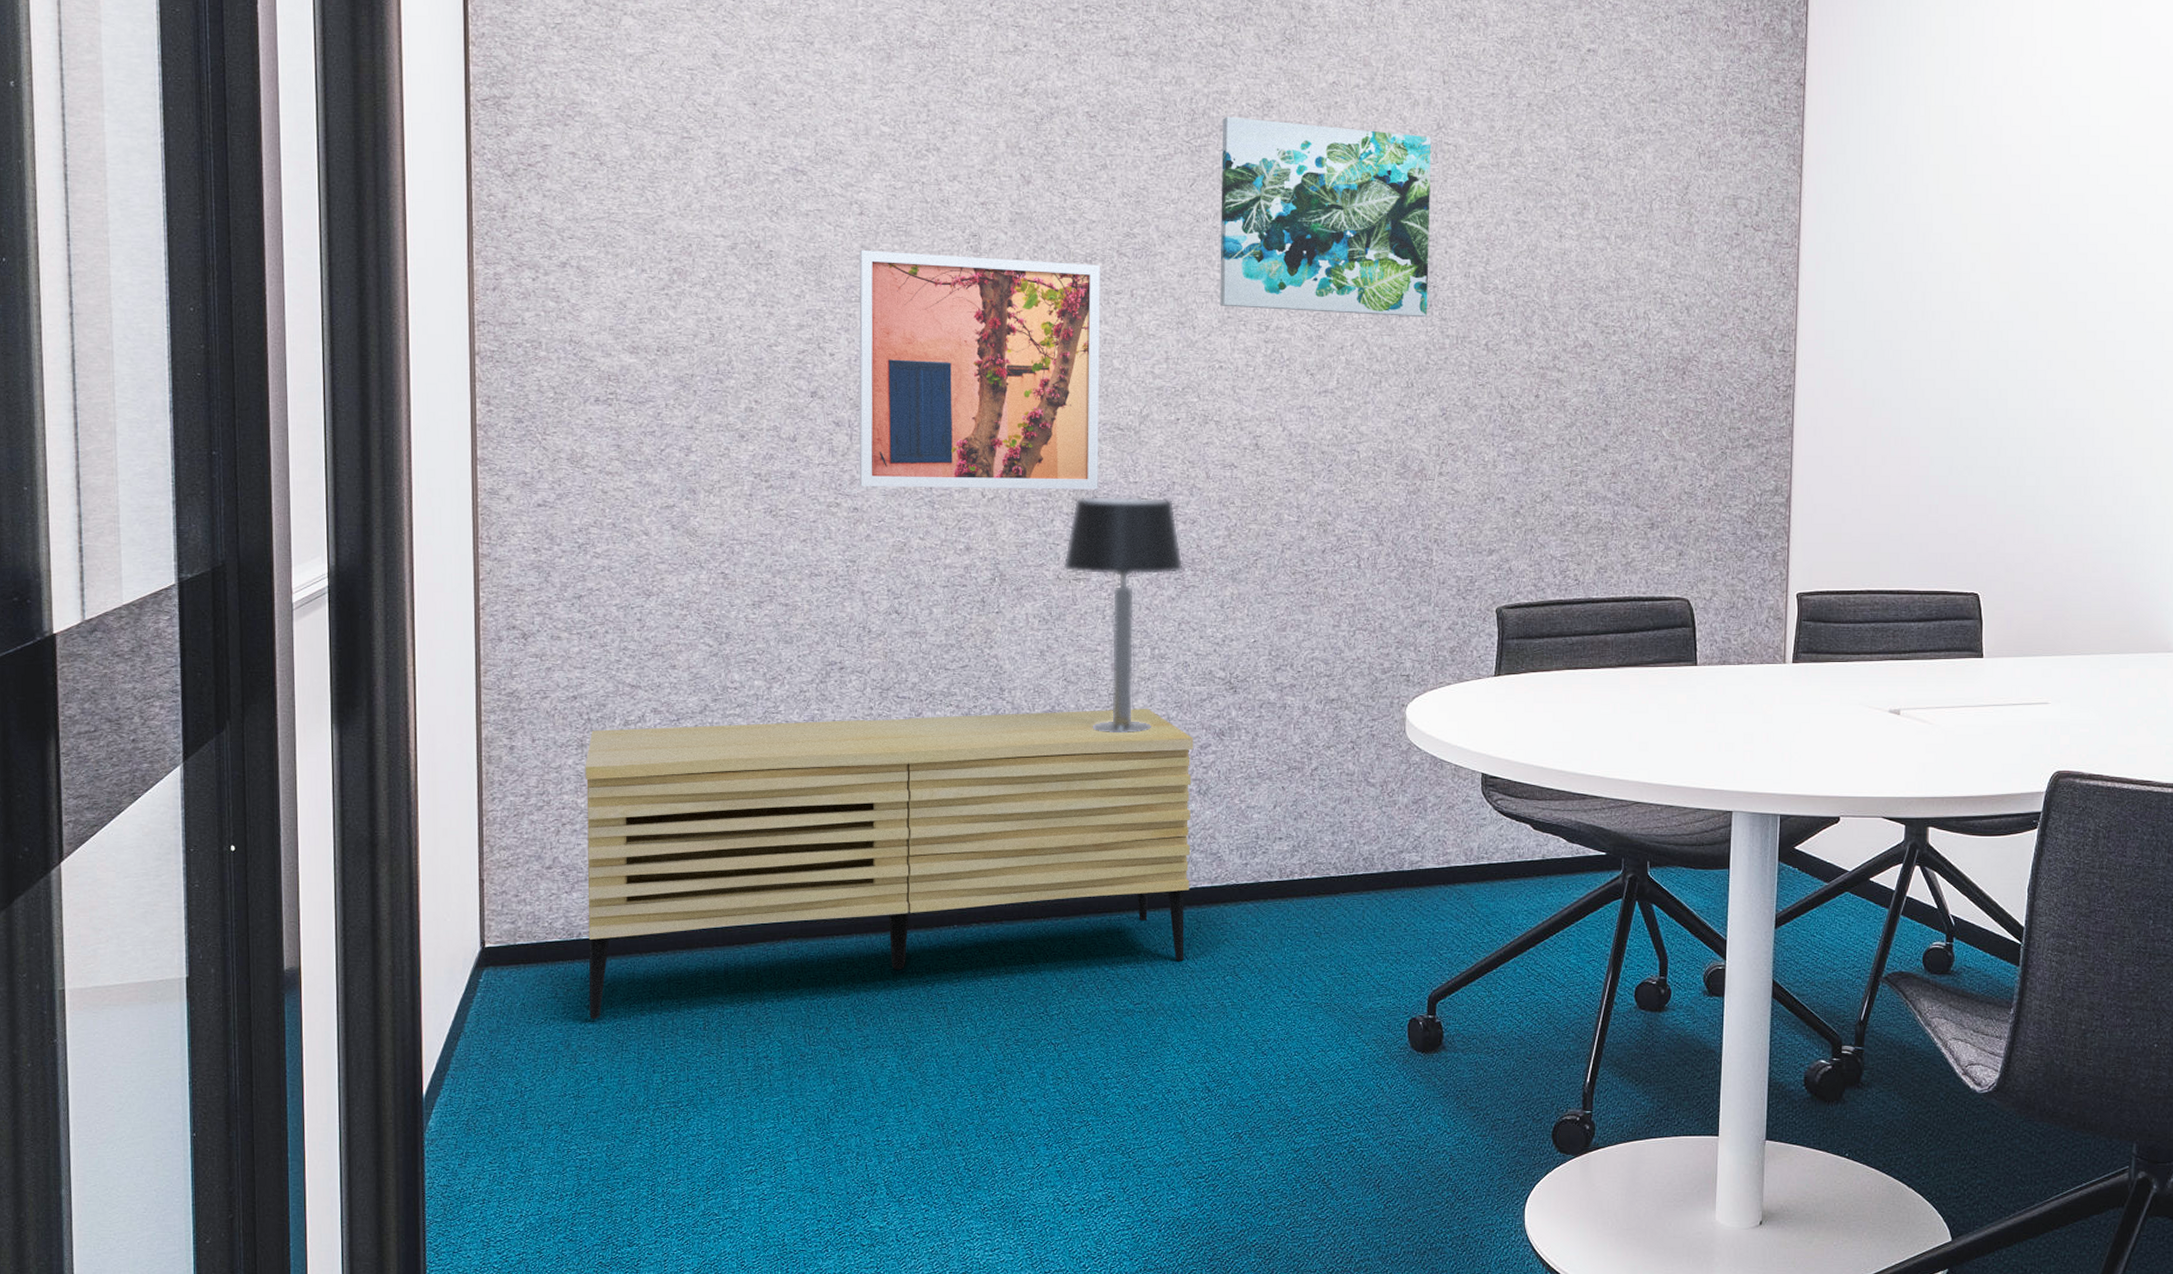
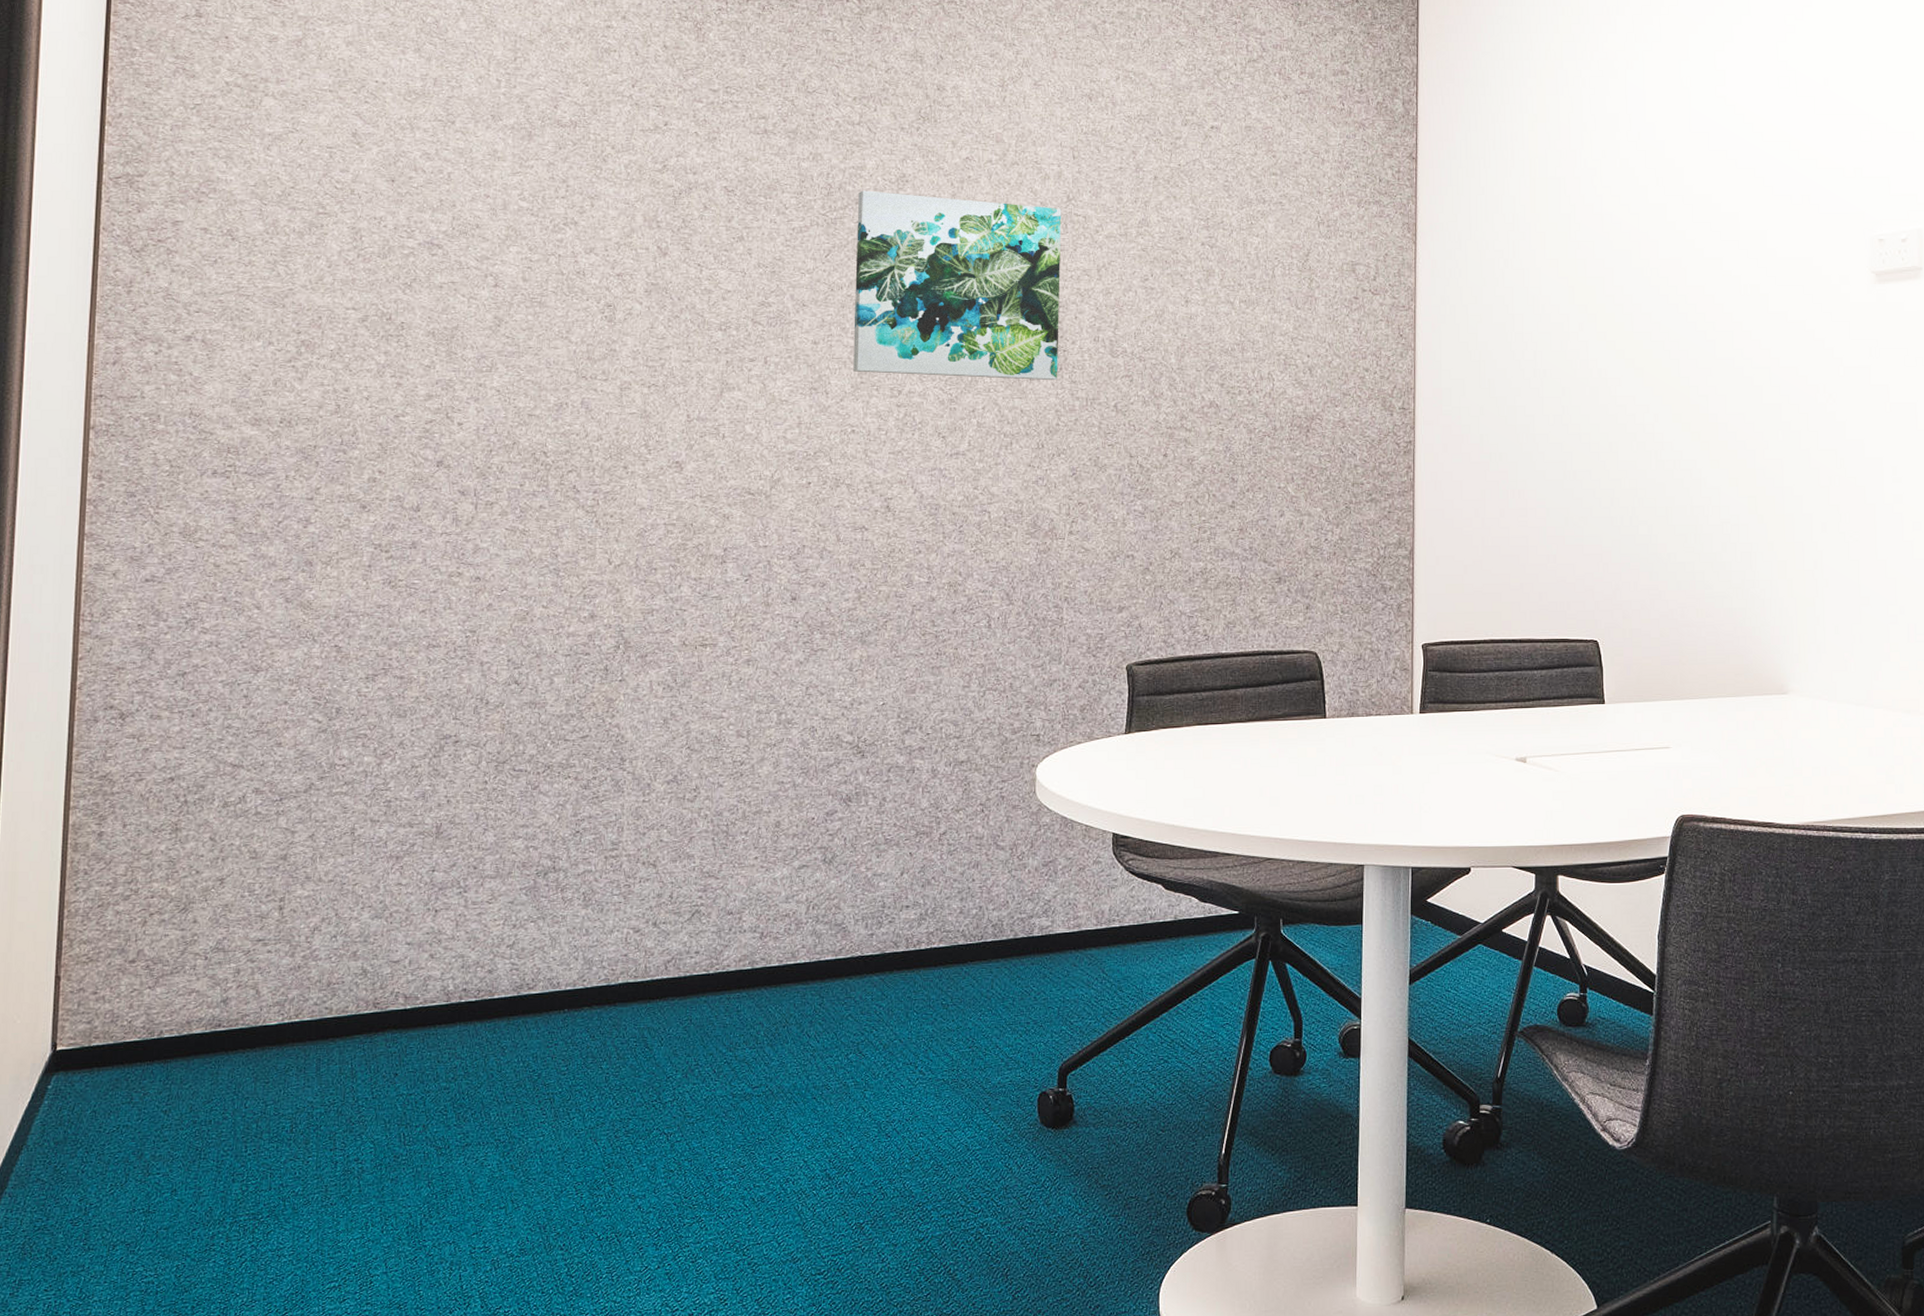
sideboard: present [585,708,1194,1020] -> none [166,775,820,1126]
wall art: present [859,249,1100,490] -> none [483,320,734,556]
table lamp: present [1063,496,1183,733] -> none [690,560,812,801]

